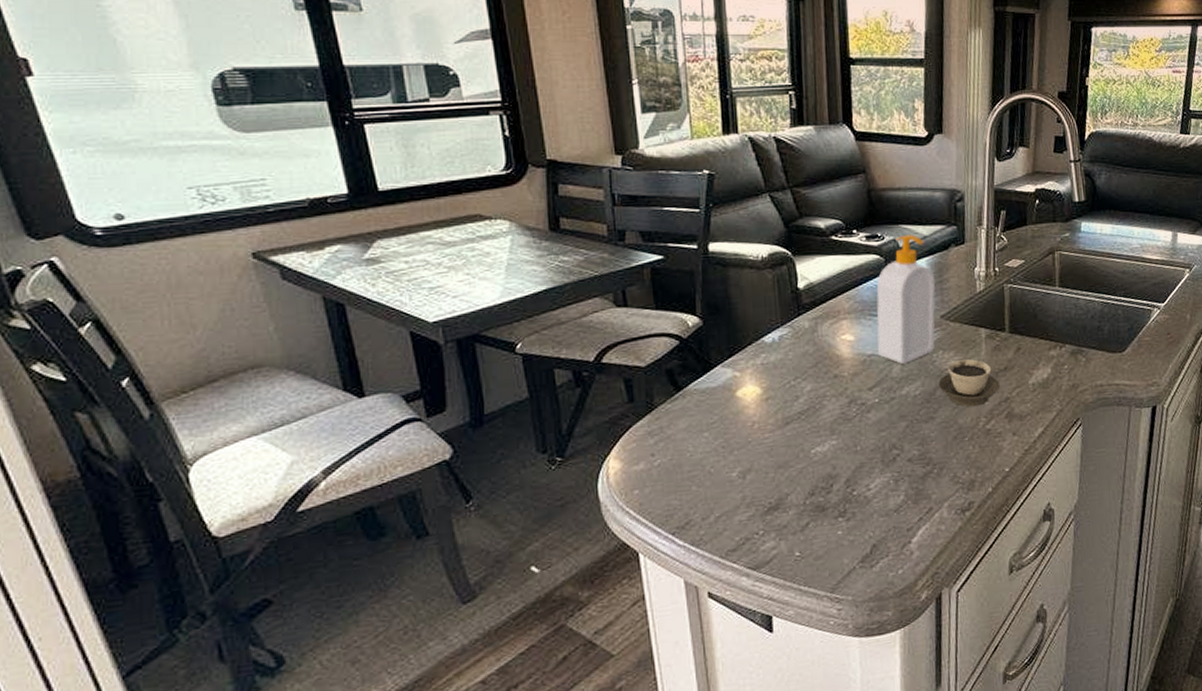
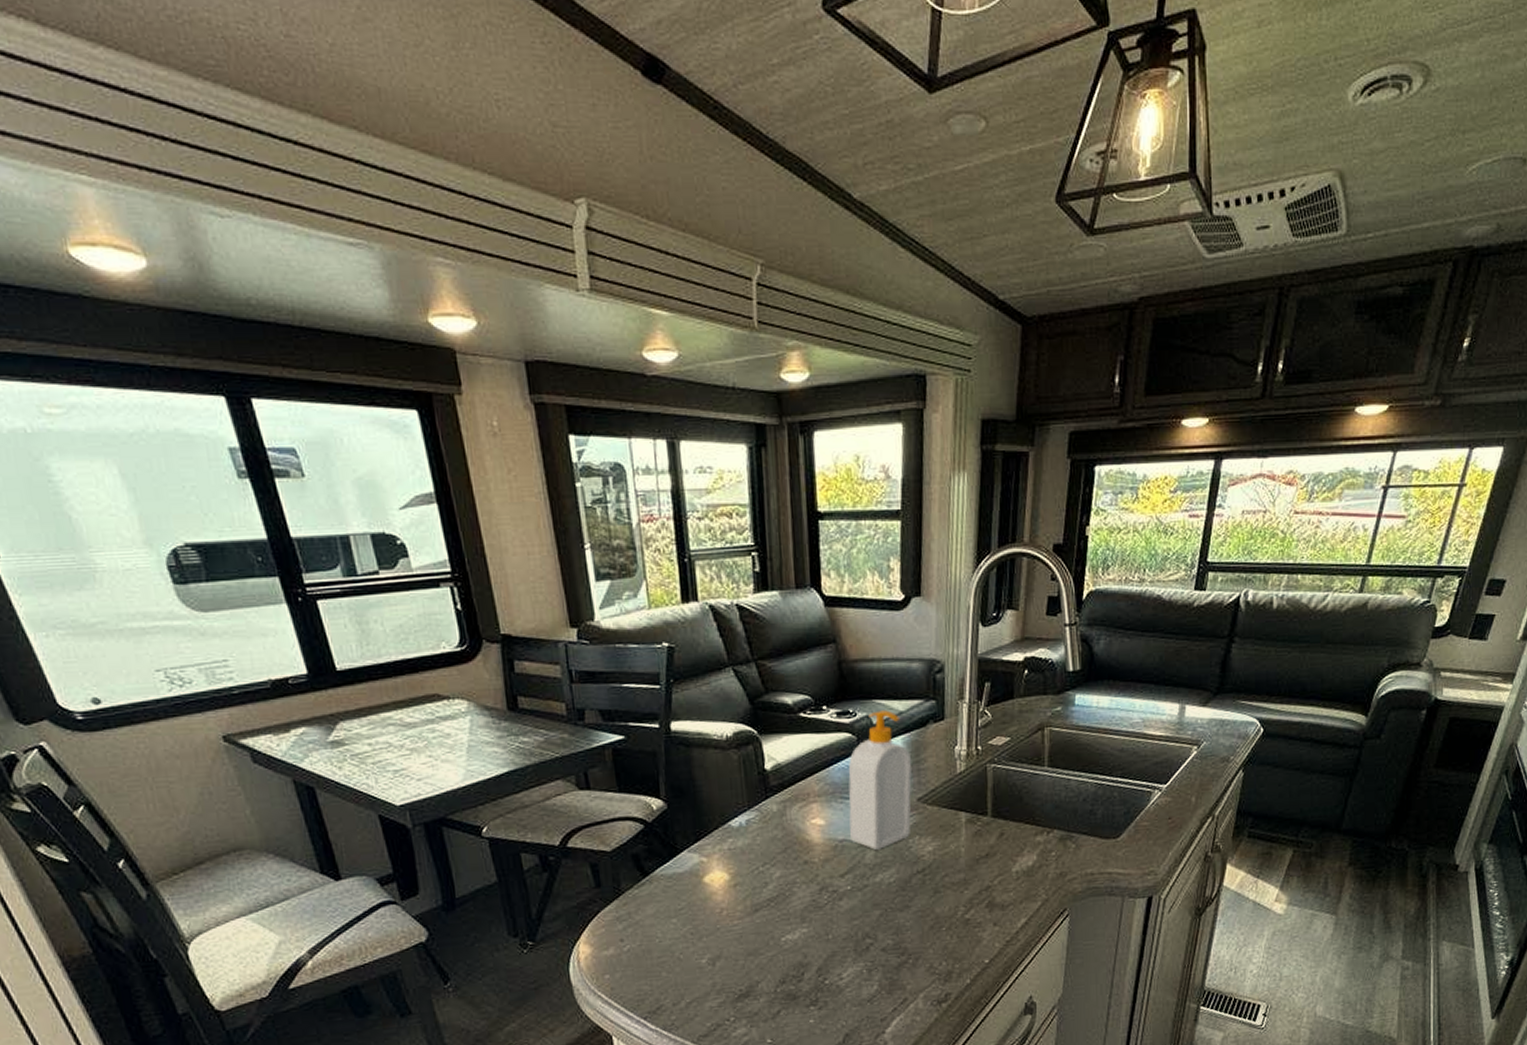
cup: present [938,359,1001,407] -> none [914,845,982,896]

